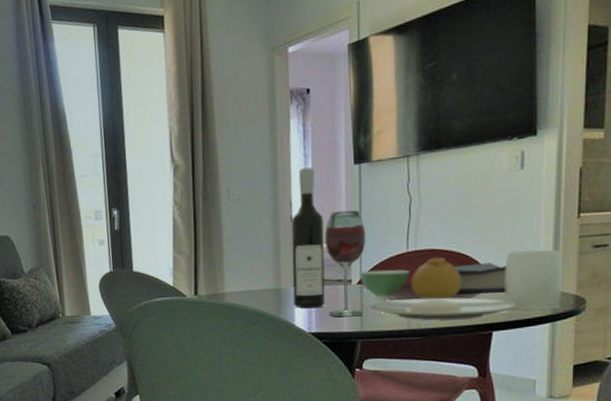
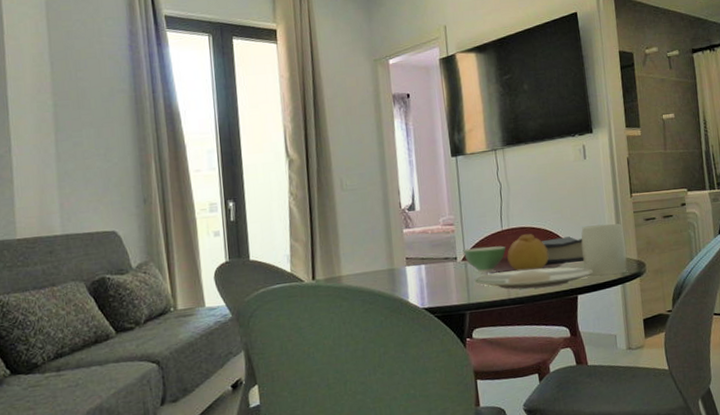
bottle: present [291,167,326,308] -> none [400,160,435,286]
wineglass: present [324,210,366,317] -> none [430,195,469,292]

